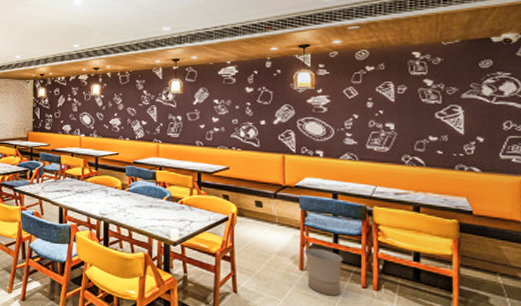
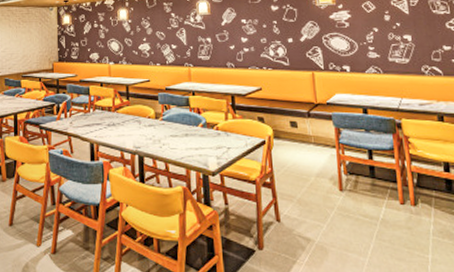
waste bin: present [304,248,344,296] -> none [342,166,380,216]

